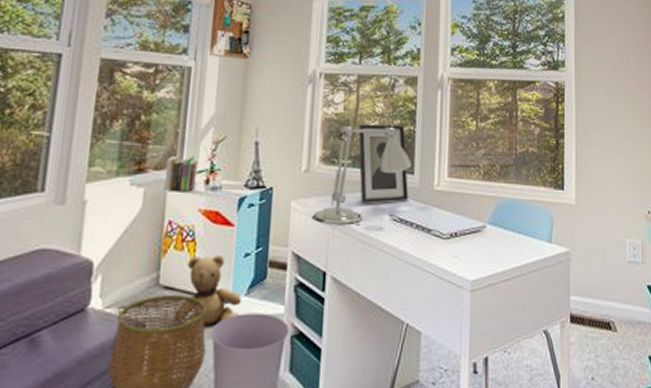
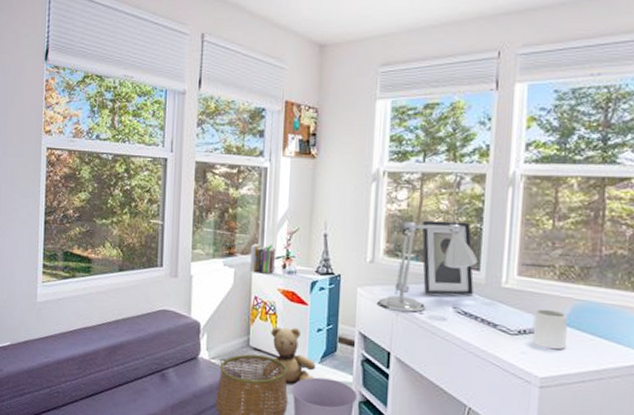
mug: none [463,209,493,250] -> present [532,308,568,350]

